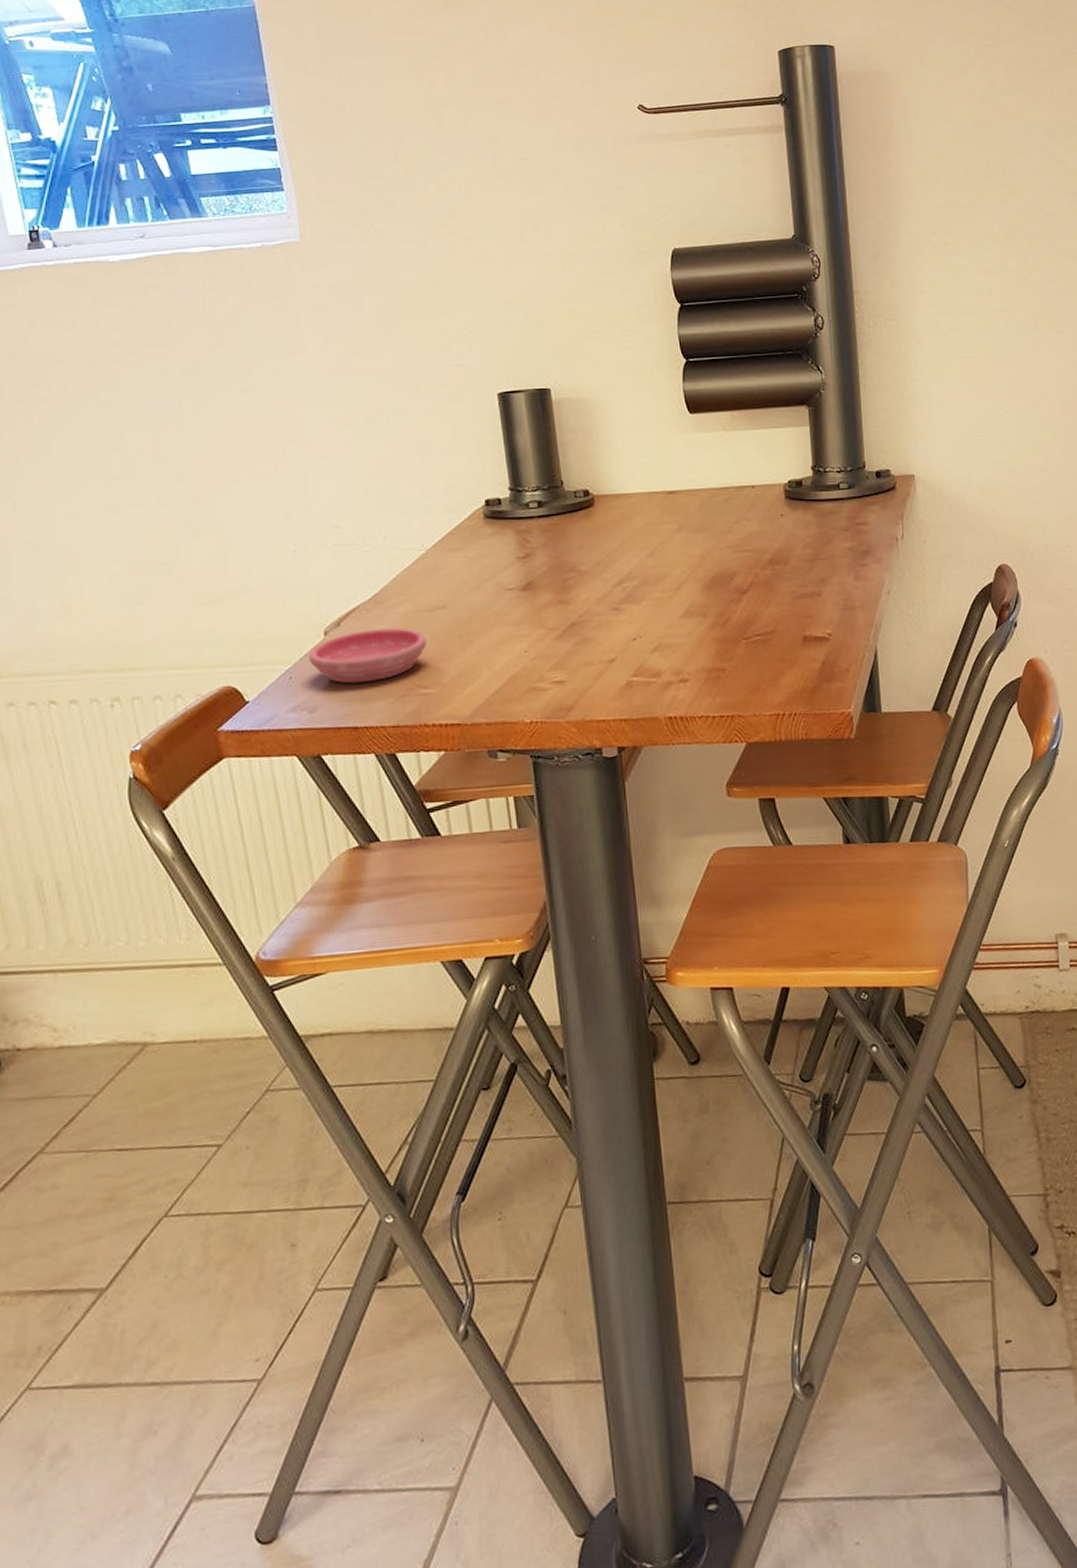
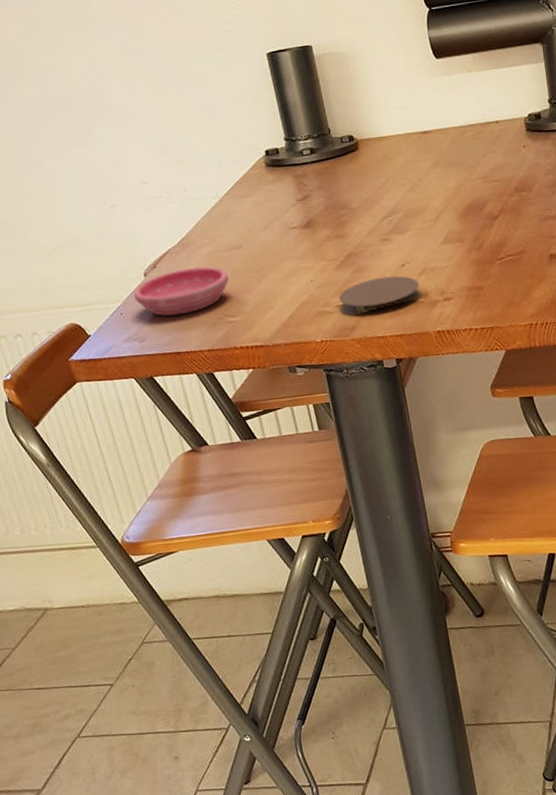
coaster: none [555,650,653,695] -> present [338,276,421,316]

